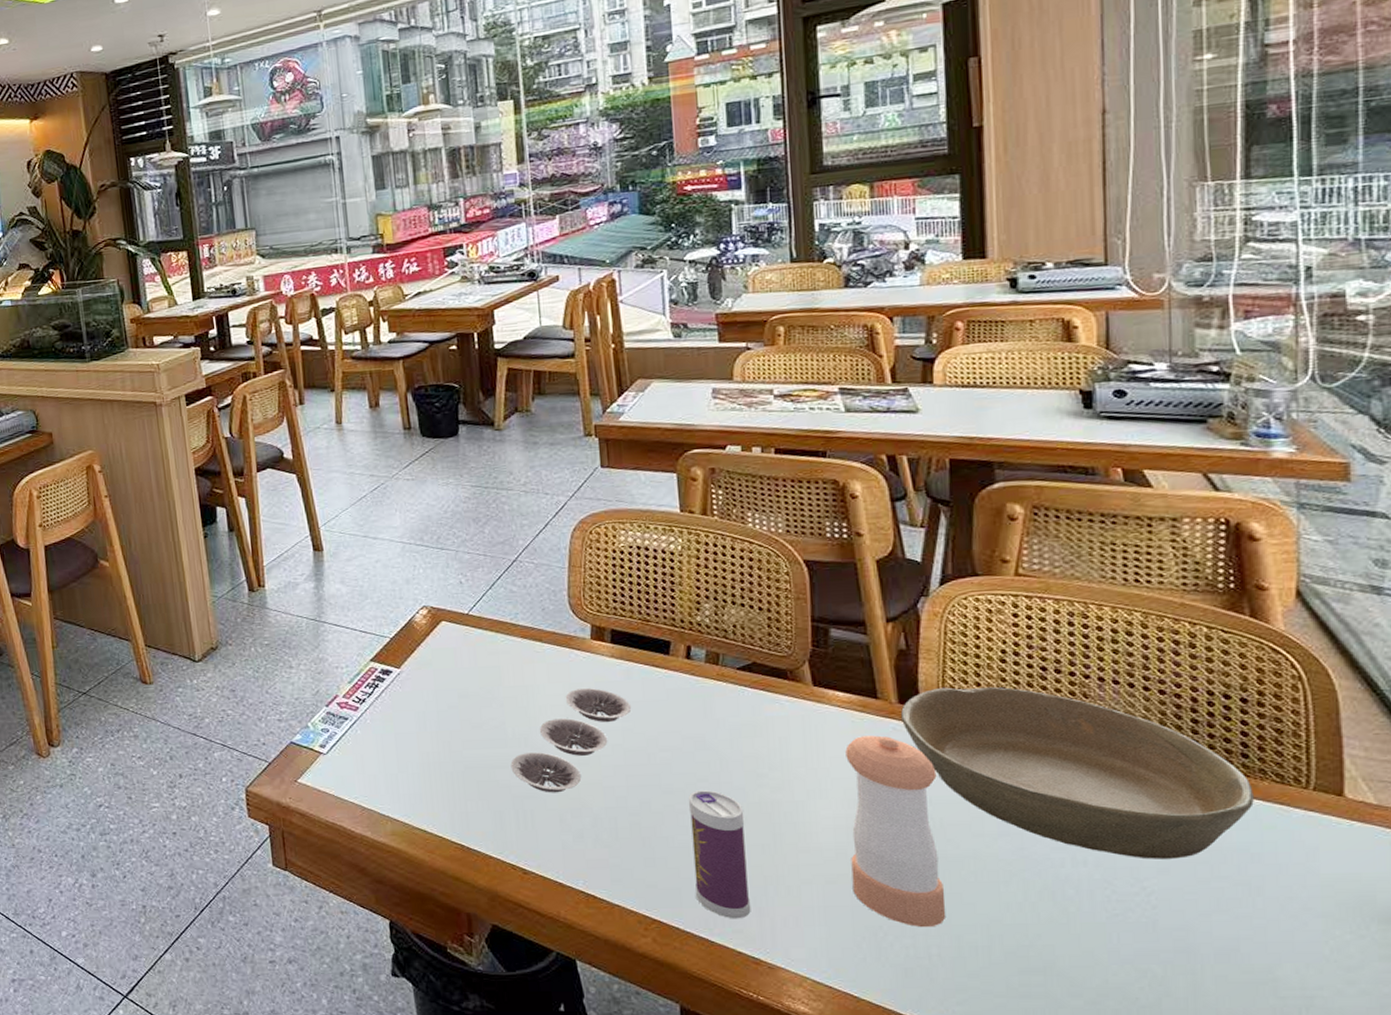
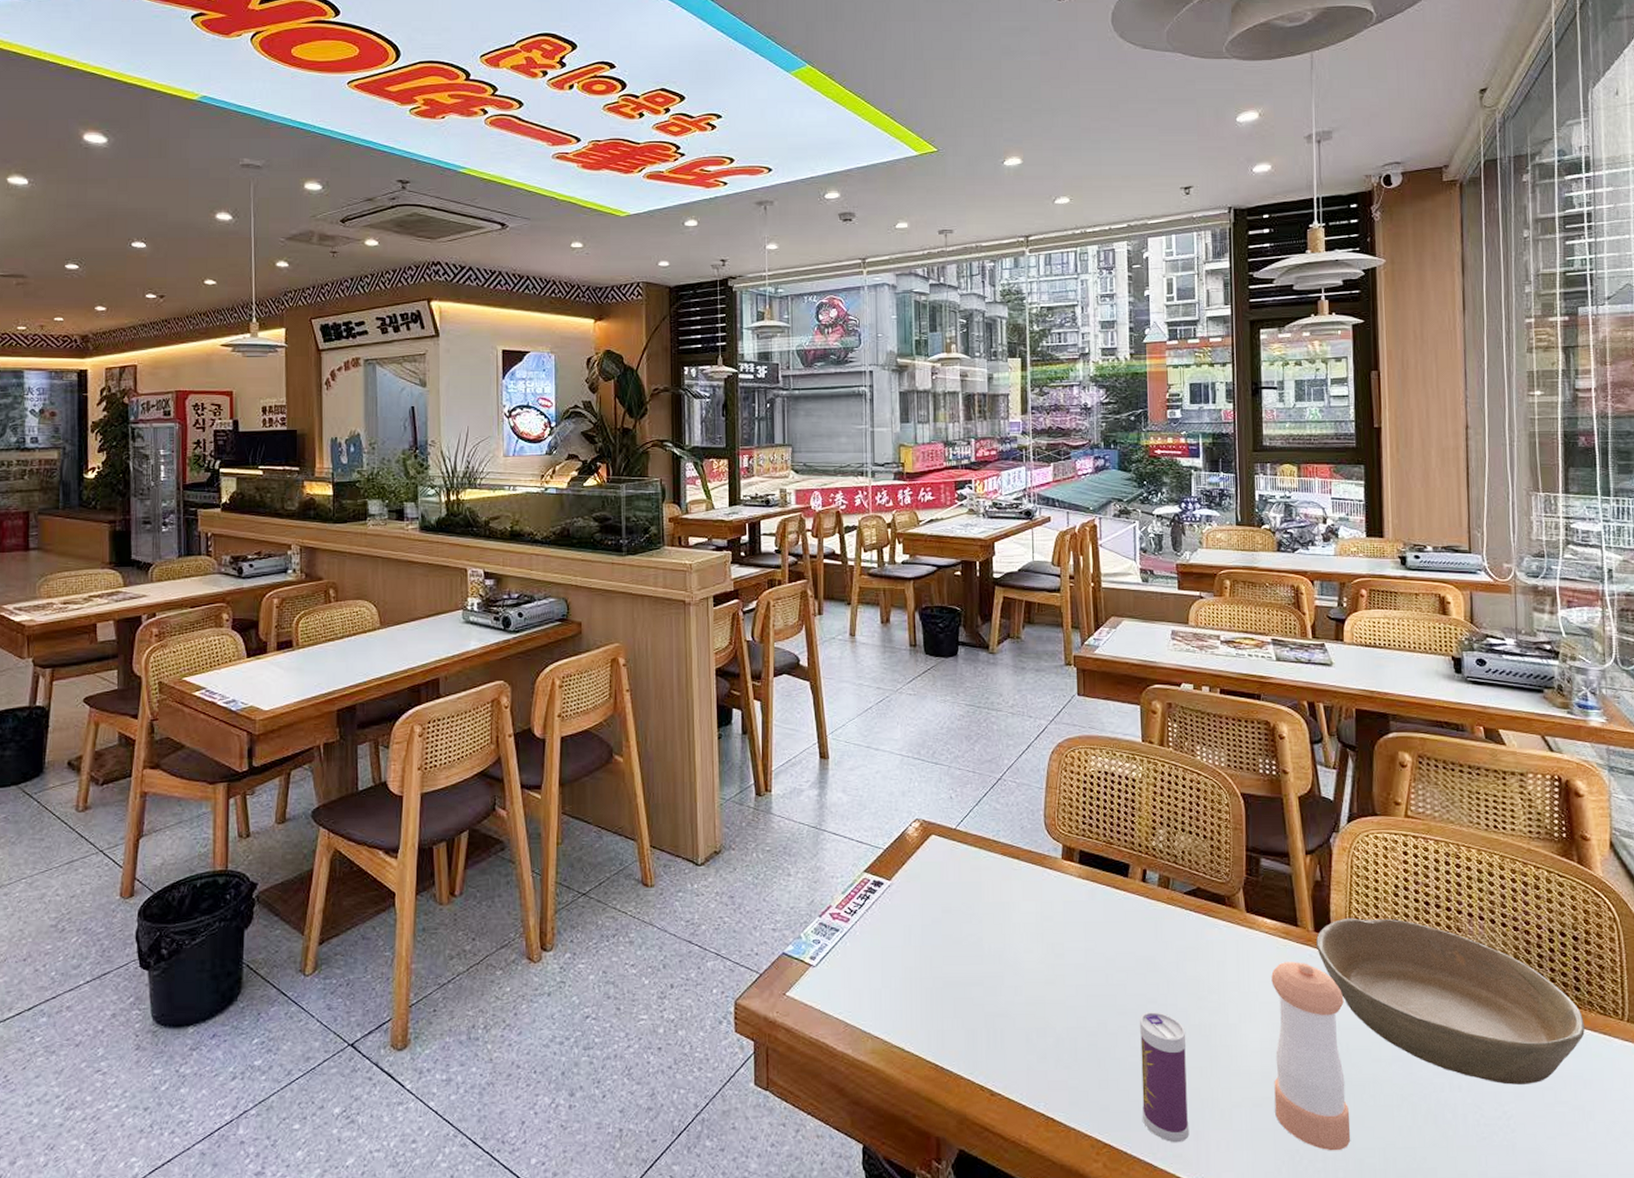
plate: present [510,688,632,793] -> none [985,907,1094,1012]

